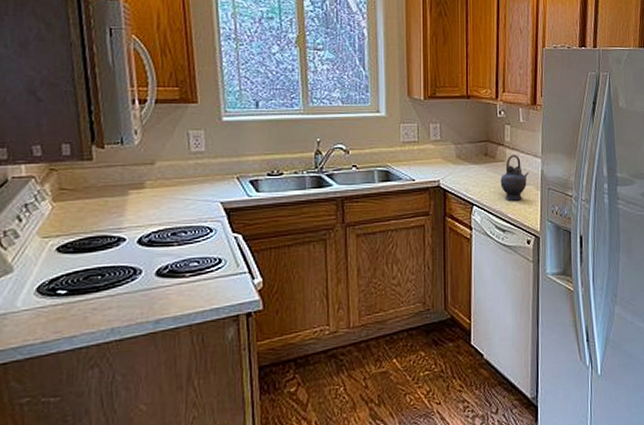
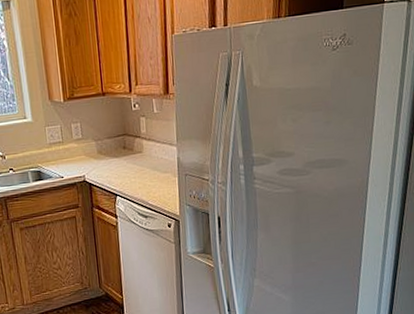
teapot: present [500,154,529,201] -> none [139,145,166,189]

